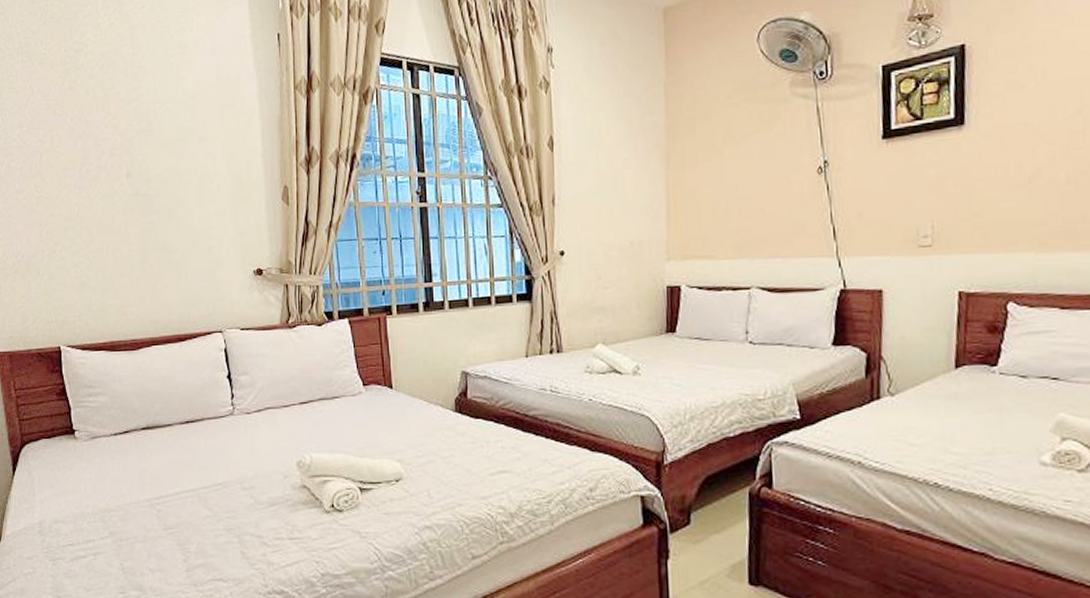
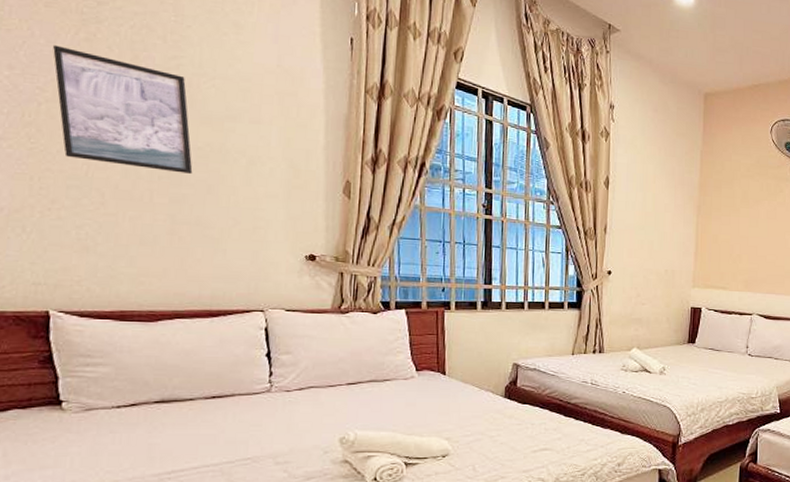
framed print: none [48,98,156,202] -> present [53,45,193,174]

